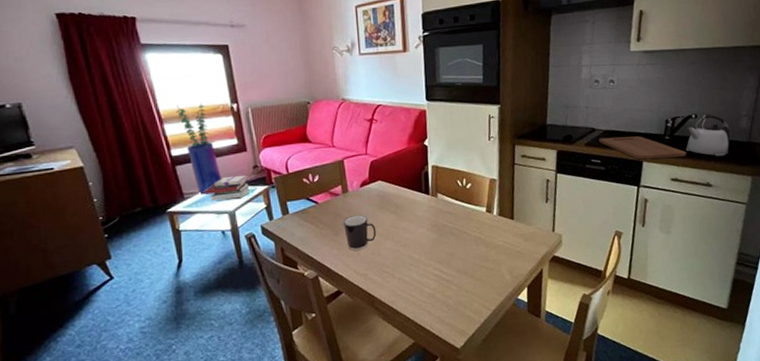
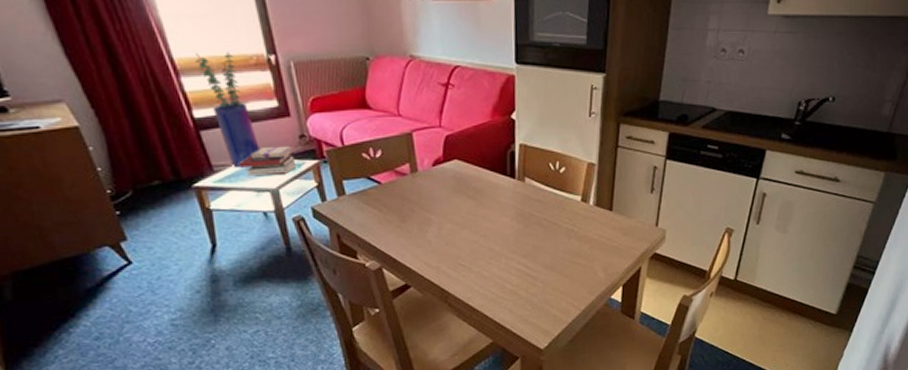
mug: present [343,215,377,251] -> none [411,199,452,241]
cutting board: present [599,136,687,160] -> none [719,119,817,148]
kettle: present [685,113,730,157] -> none [816,96,870,149]

